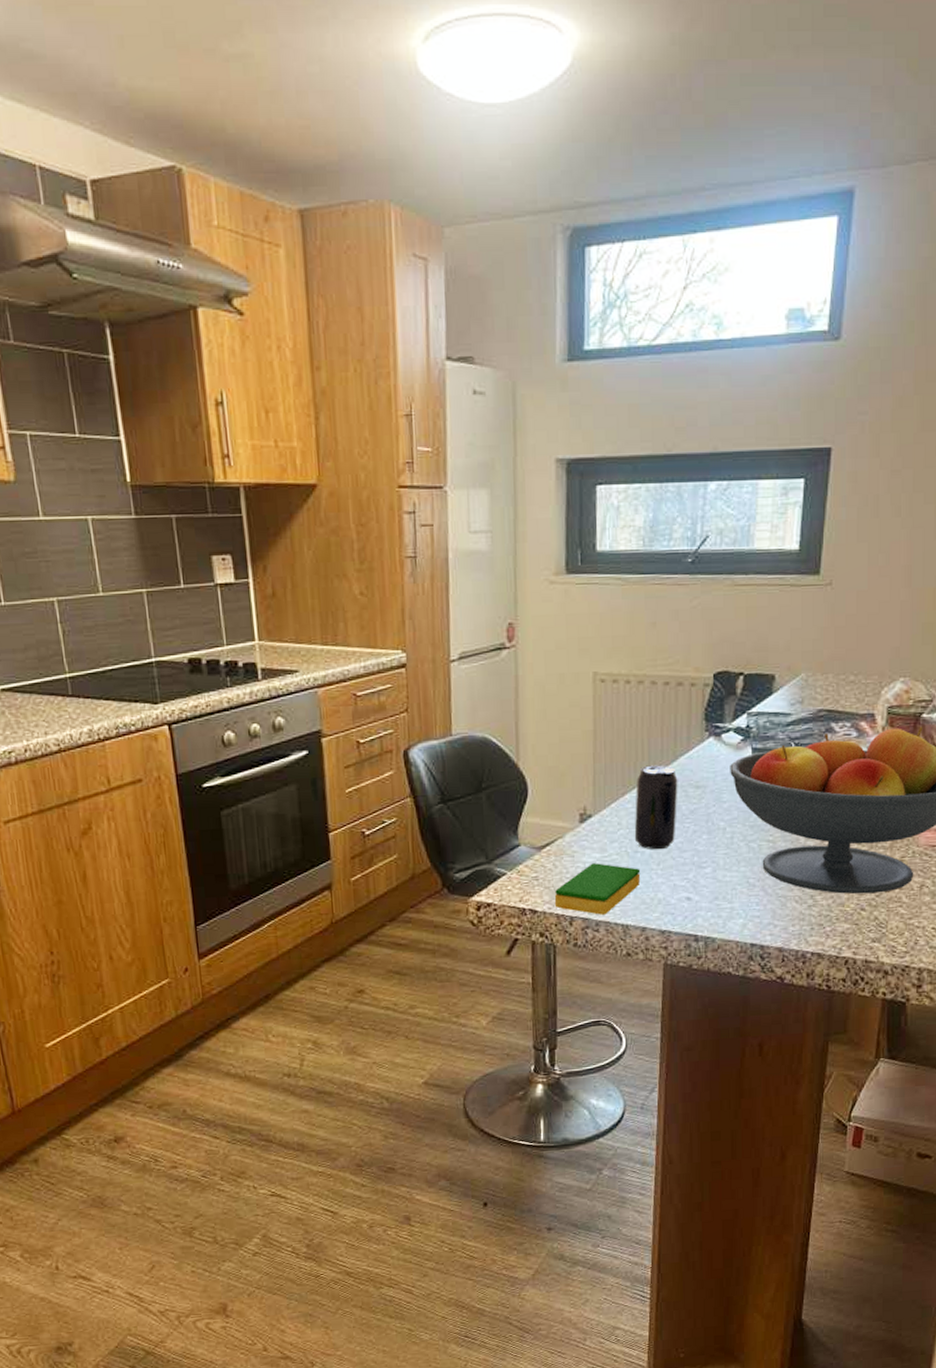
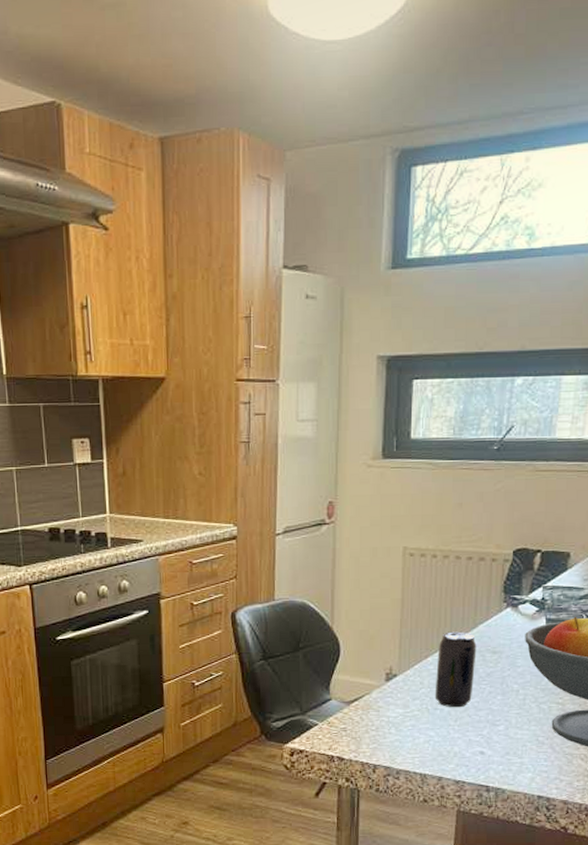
dish sponge: present [554,863,641,915] -> none [360,718,439,764]

